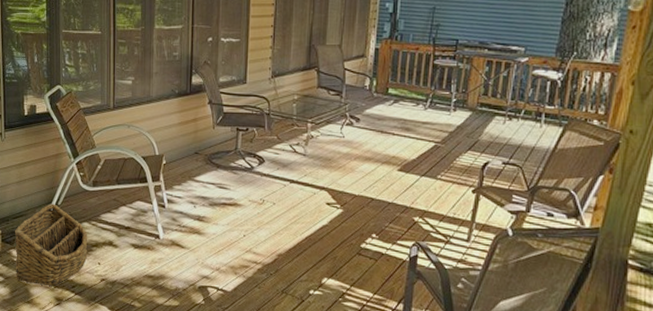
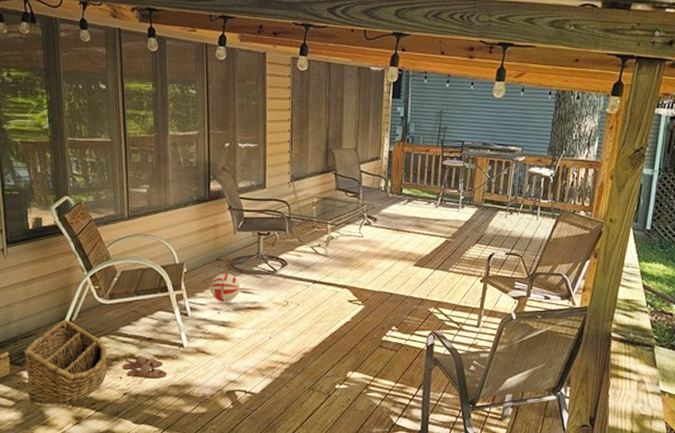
sandal: none [101,242,143,268] -> present [122,355,168,379]
ball: none [187,166,216,197] -> present [210,272,240,302]

